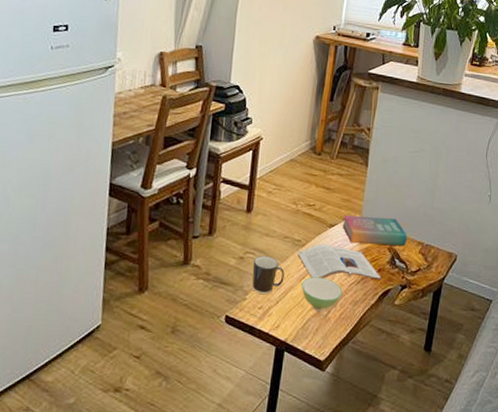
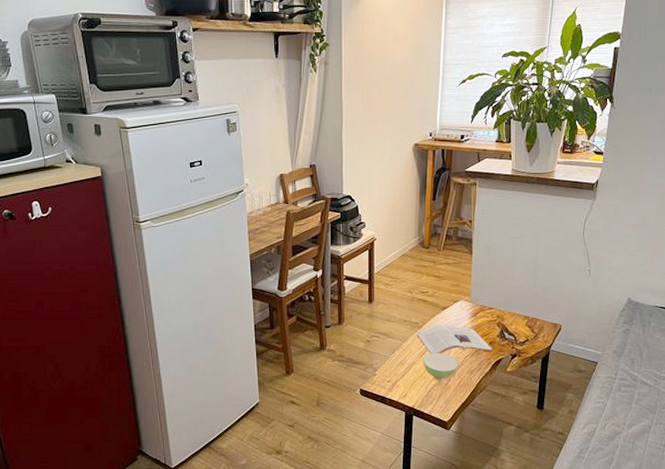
mug: present [252,256,285,295] -> none [379,338,407,370]
book: present [342,215,407,246] -> none [454,297,513,322]

